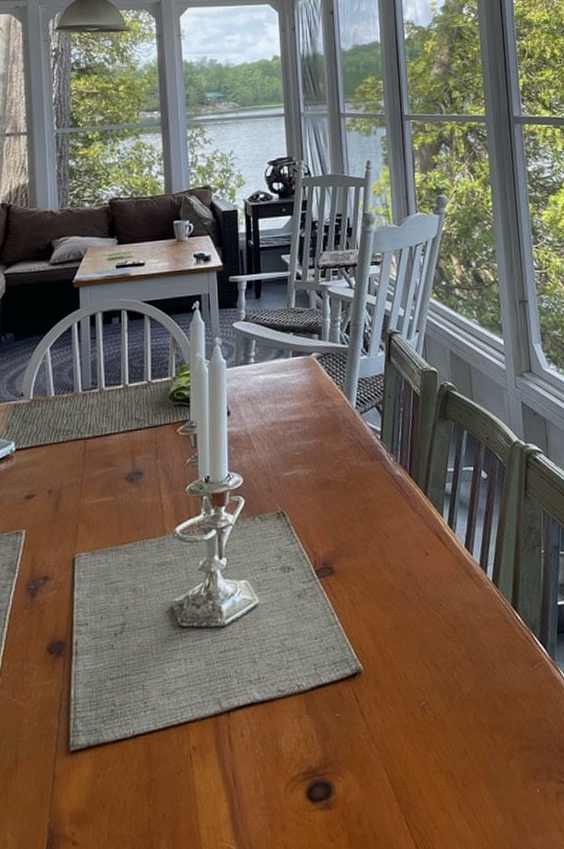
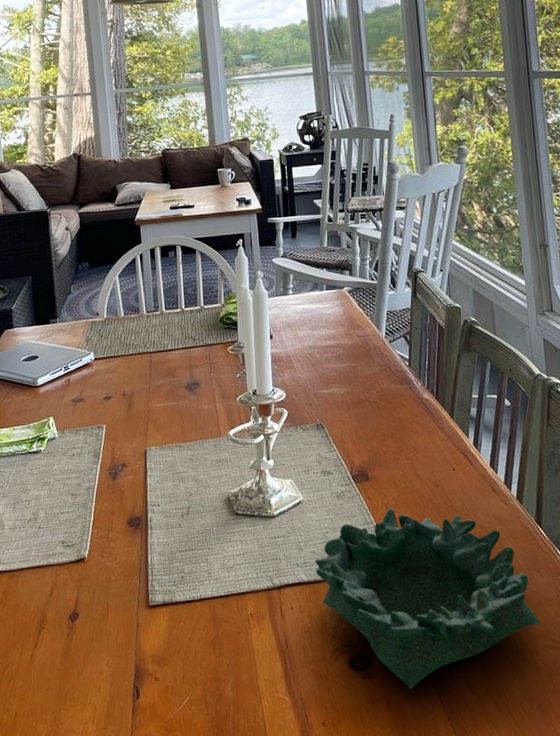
decorative bowl: none [270,603,517,817] -> present [315,507,542,690]

